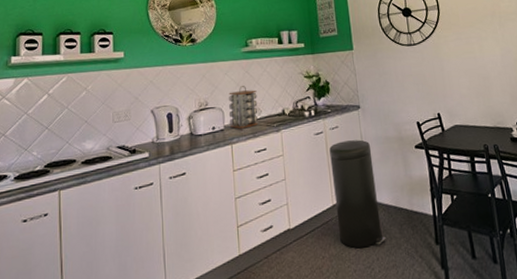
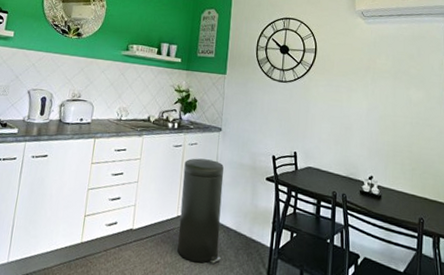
spice rack: present [228,85,258,129] -> none [96,85,128,127]

